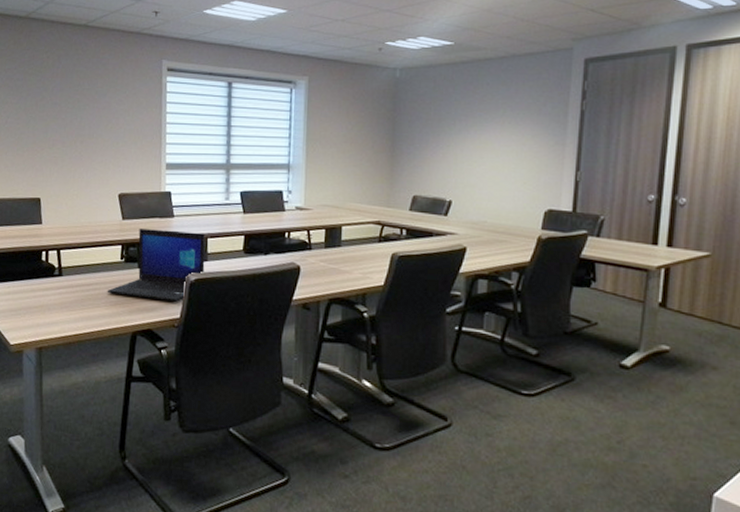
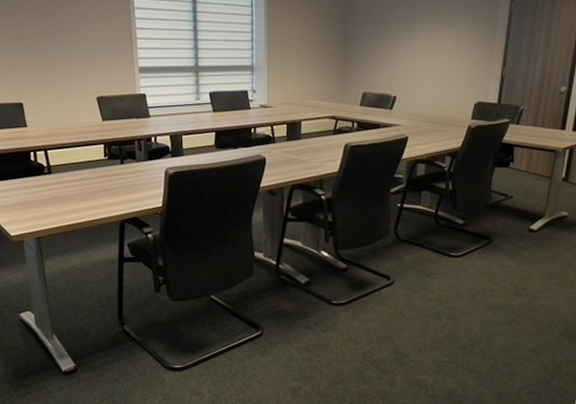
laptop: present [107,229,205,302] -> none [94,129,181,193]

